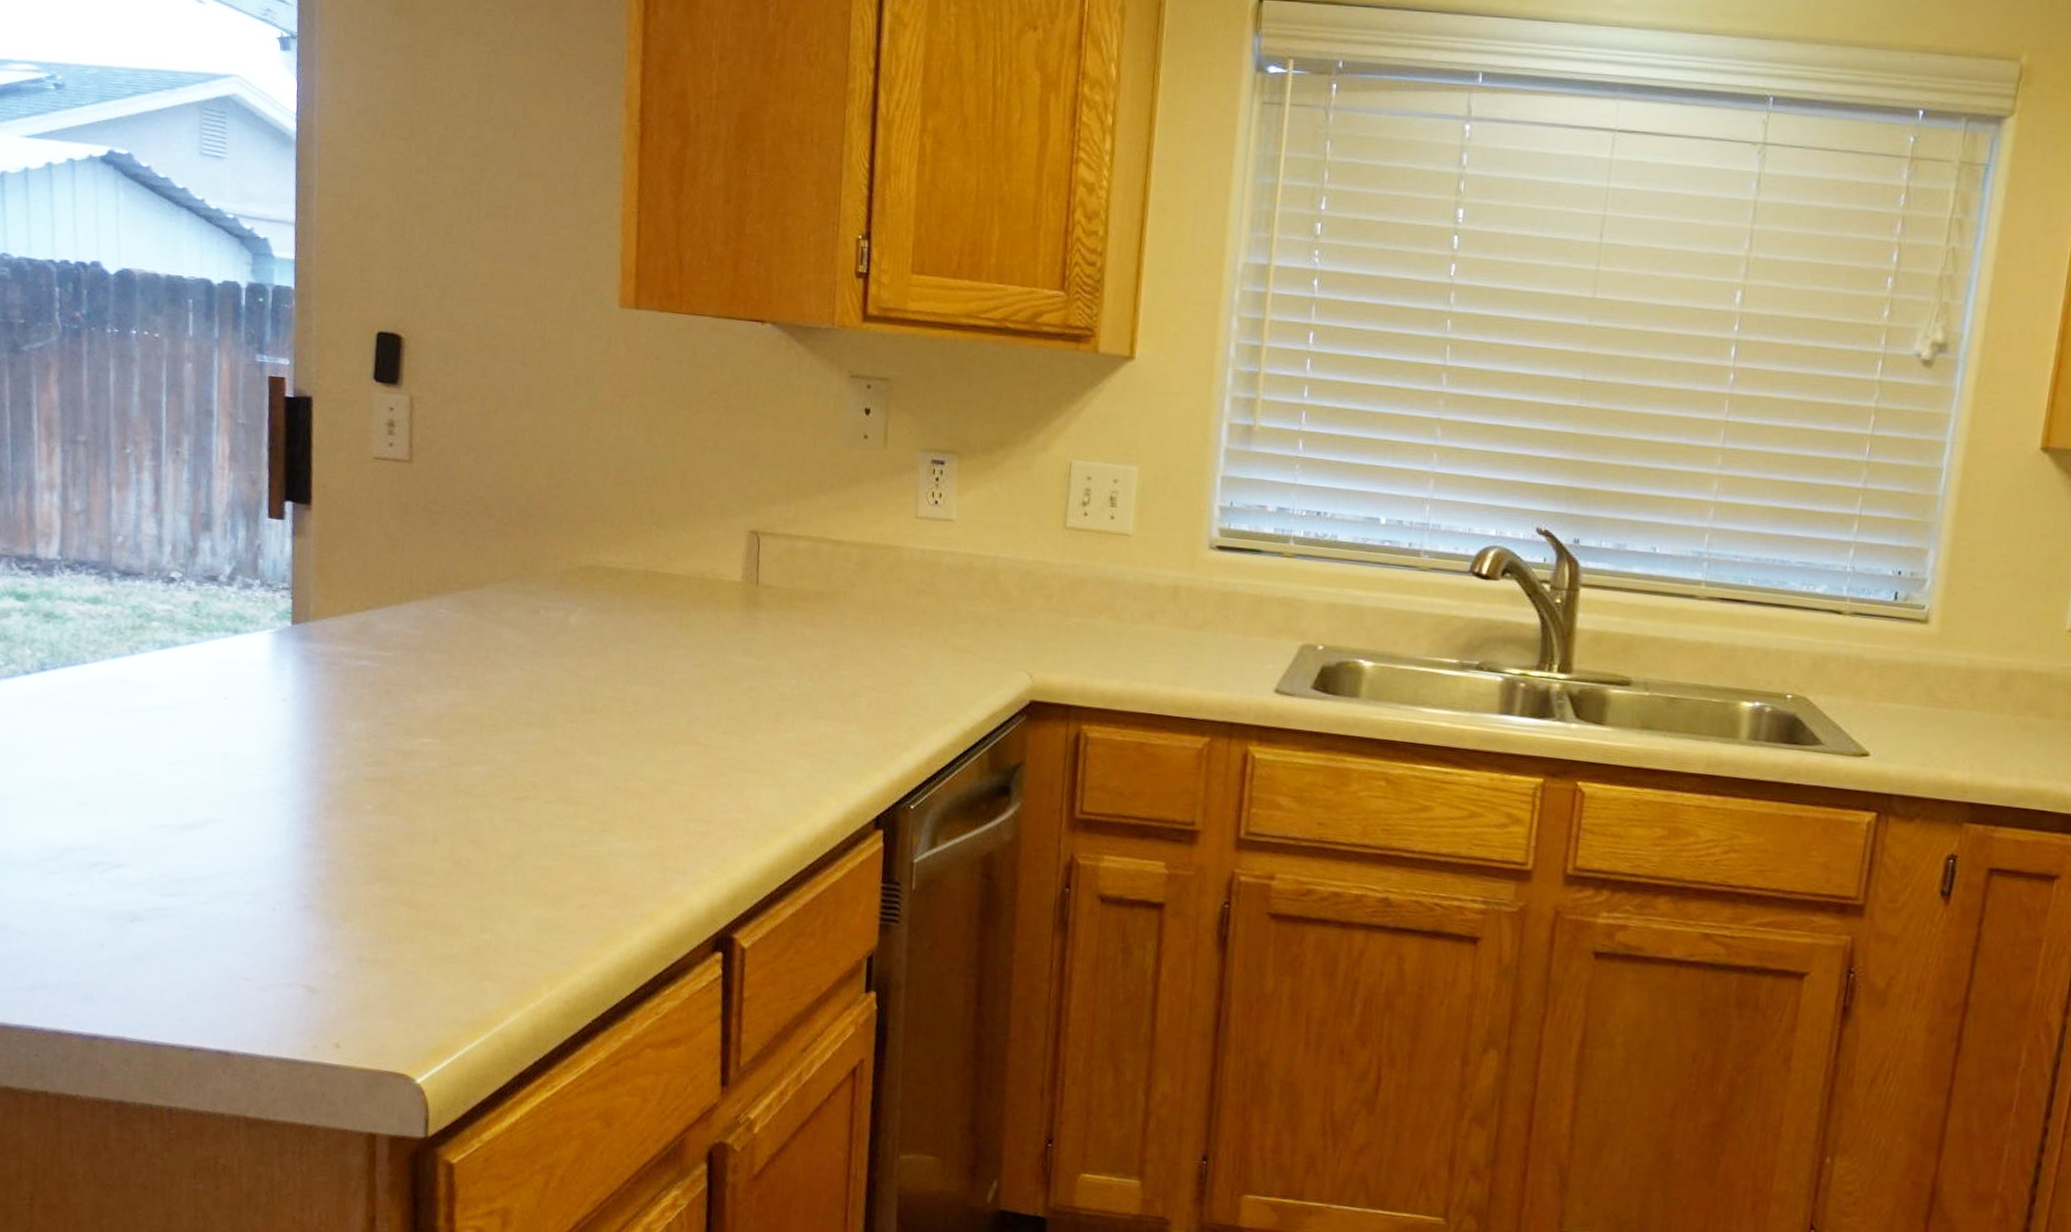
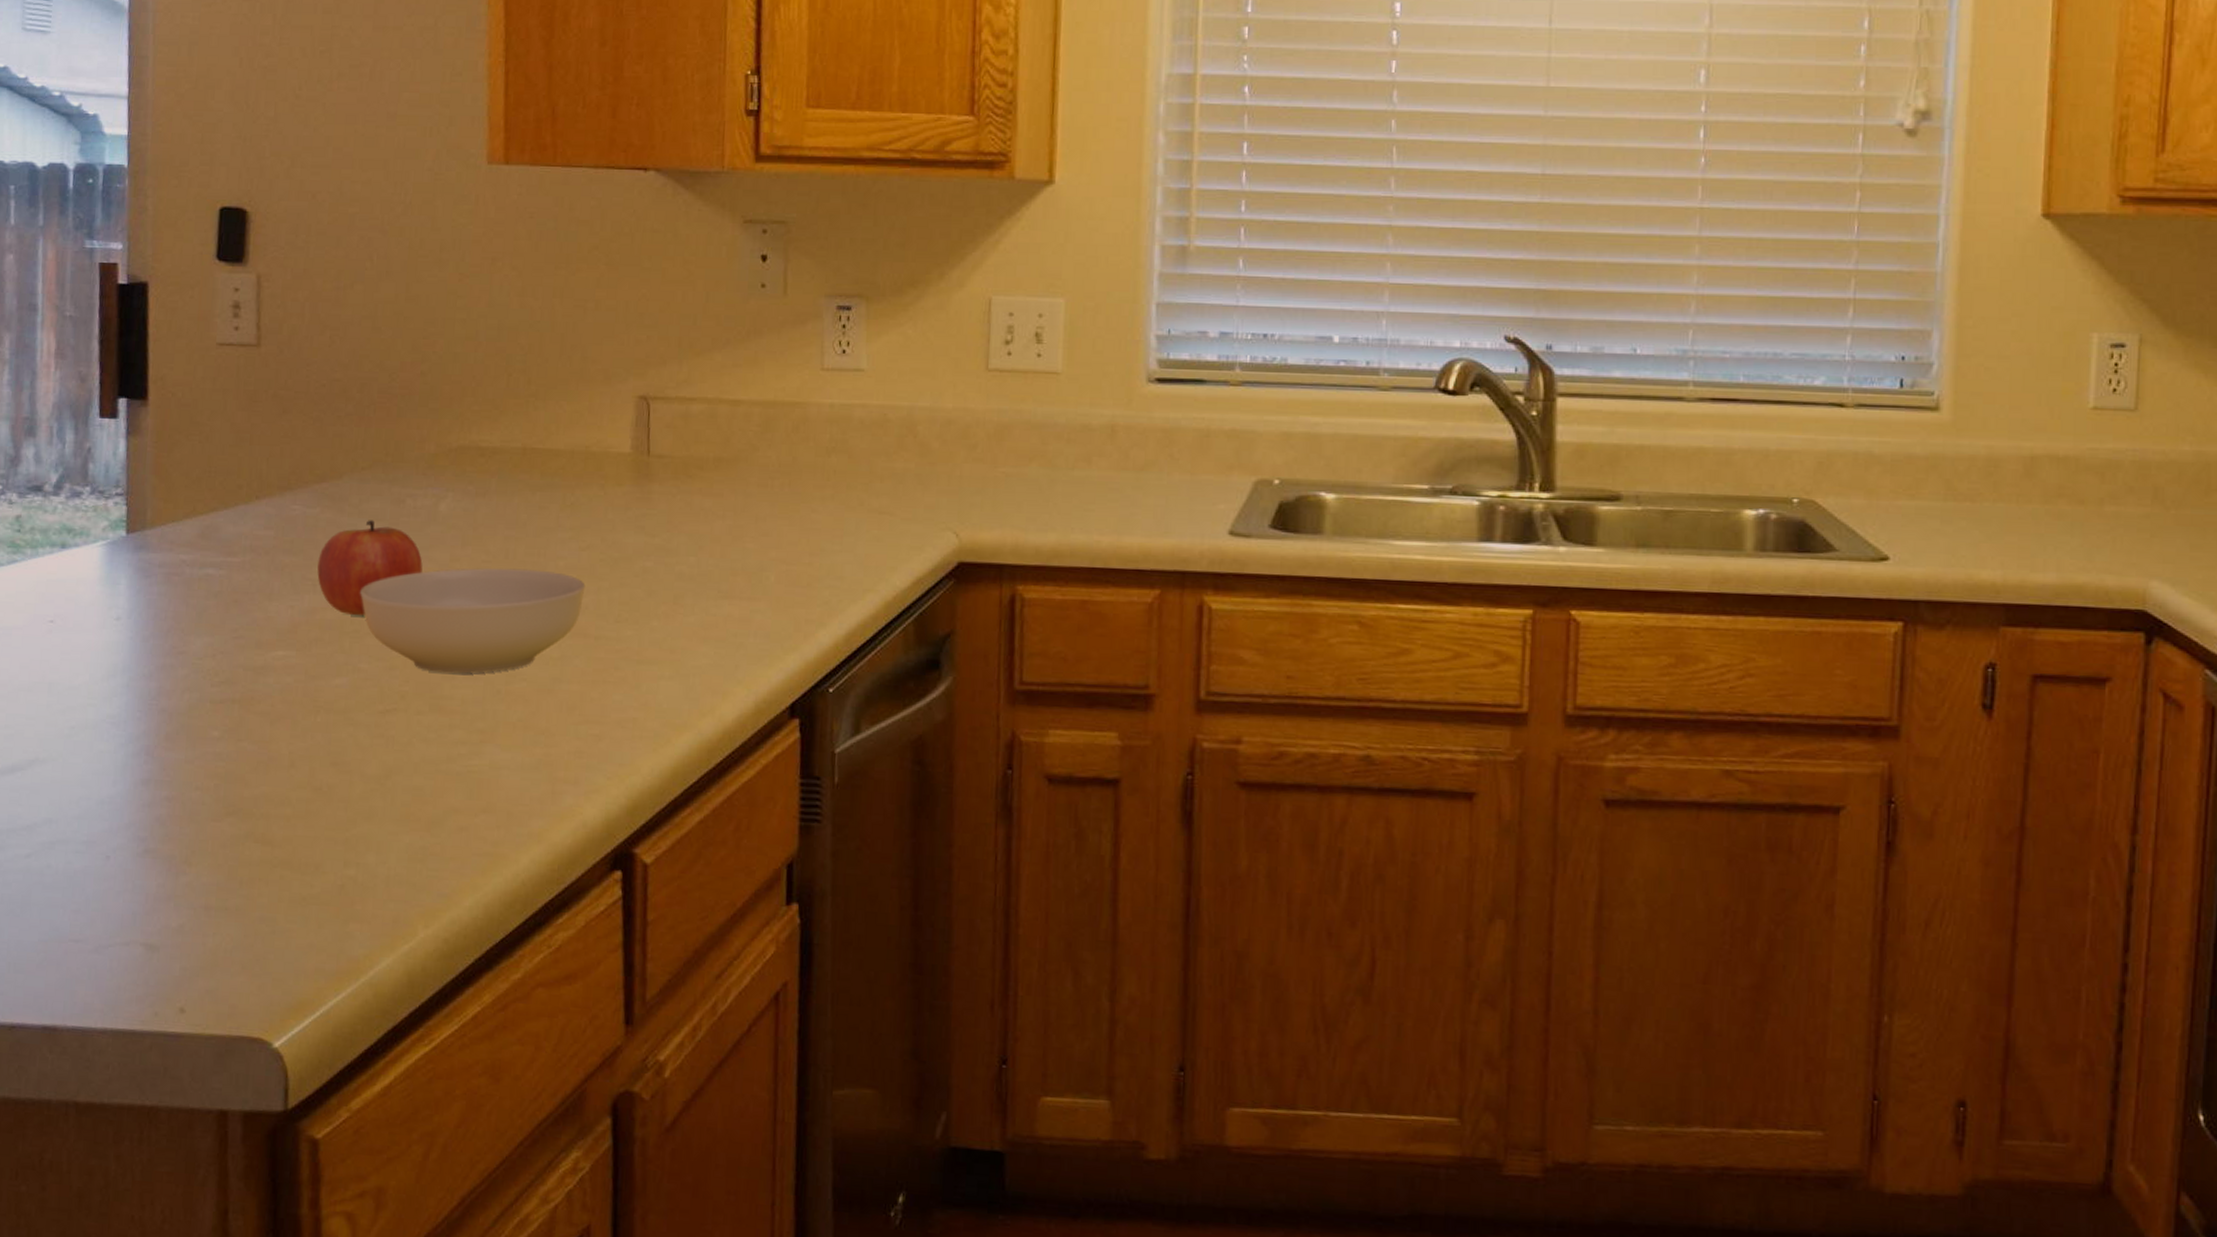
fruit: none [460,627,554,712] -> present [317,520,423,615]
bowl: none [498,676,698,771] -> present [360,568,586,674]

